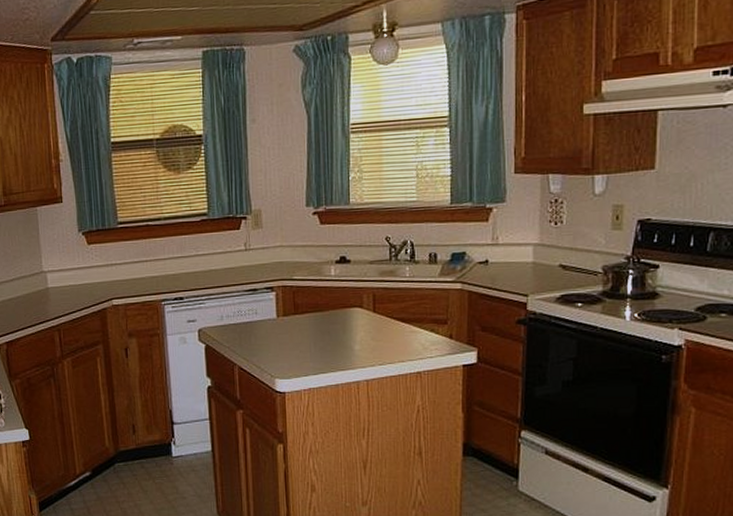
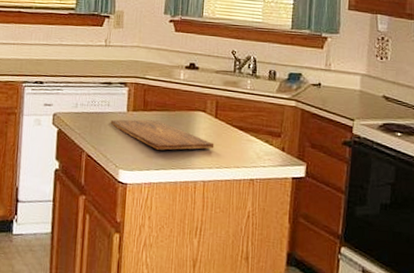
cutting board: none [260,322,375,354] -> present [110,119,215,150]

